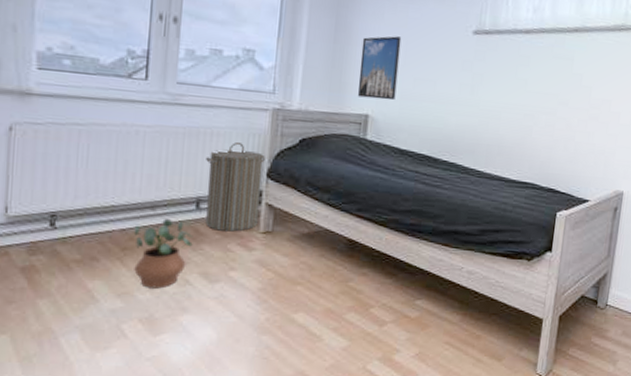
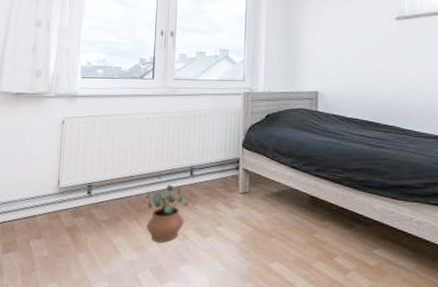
laundry hamper: present [205,142,265,232] -> none [196,121,240,193]
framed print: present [357,36,402,101] -> none [307,28,338,79]

